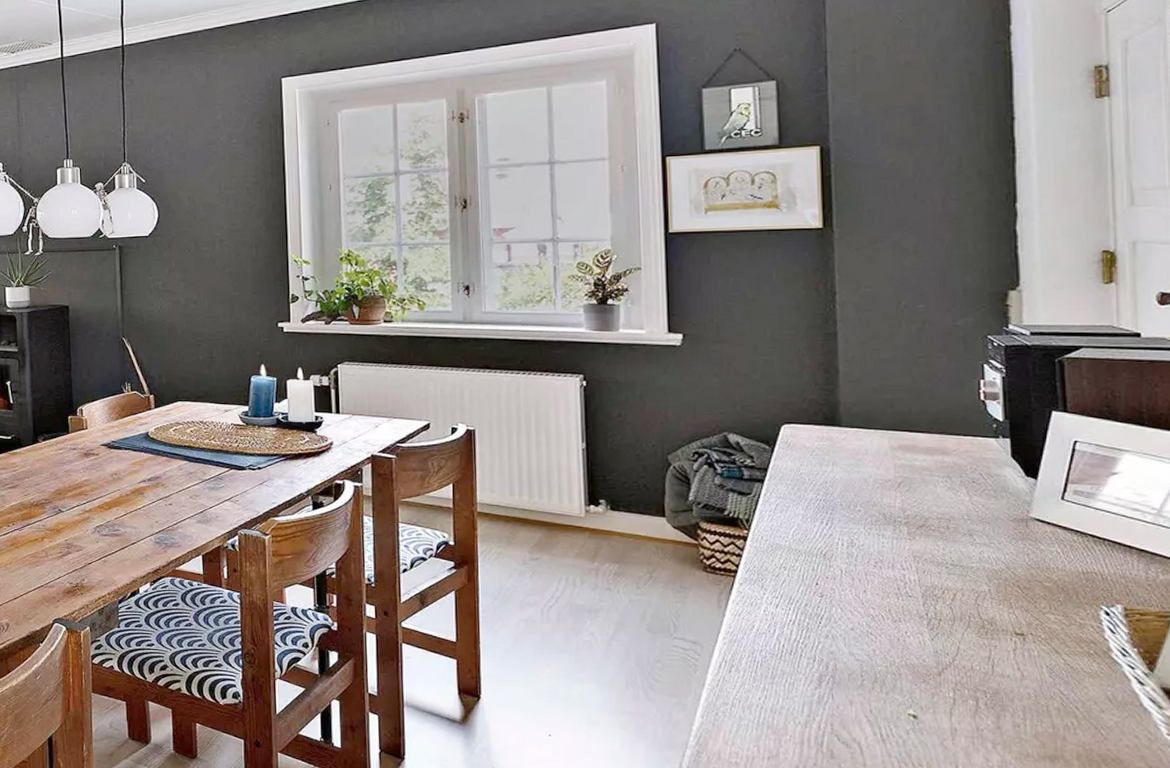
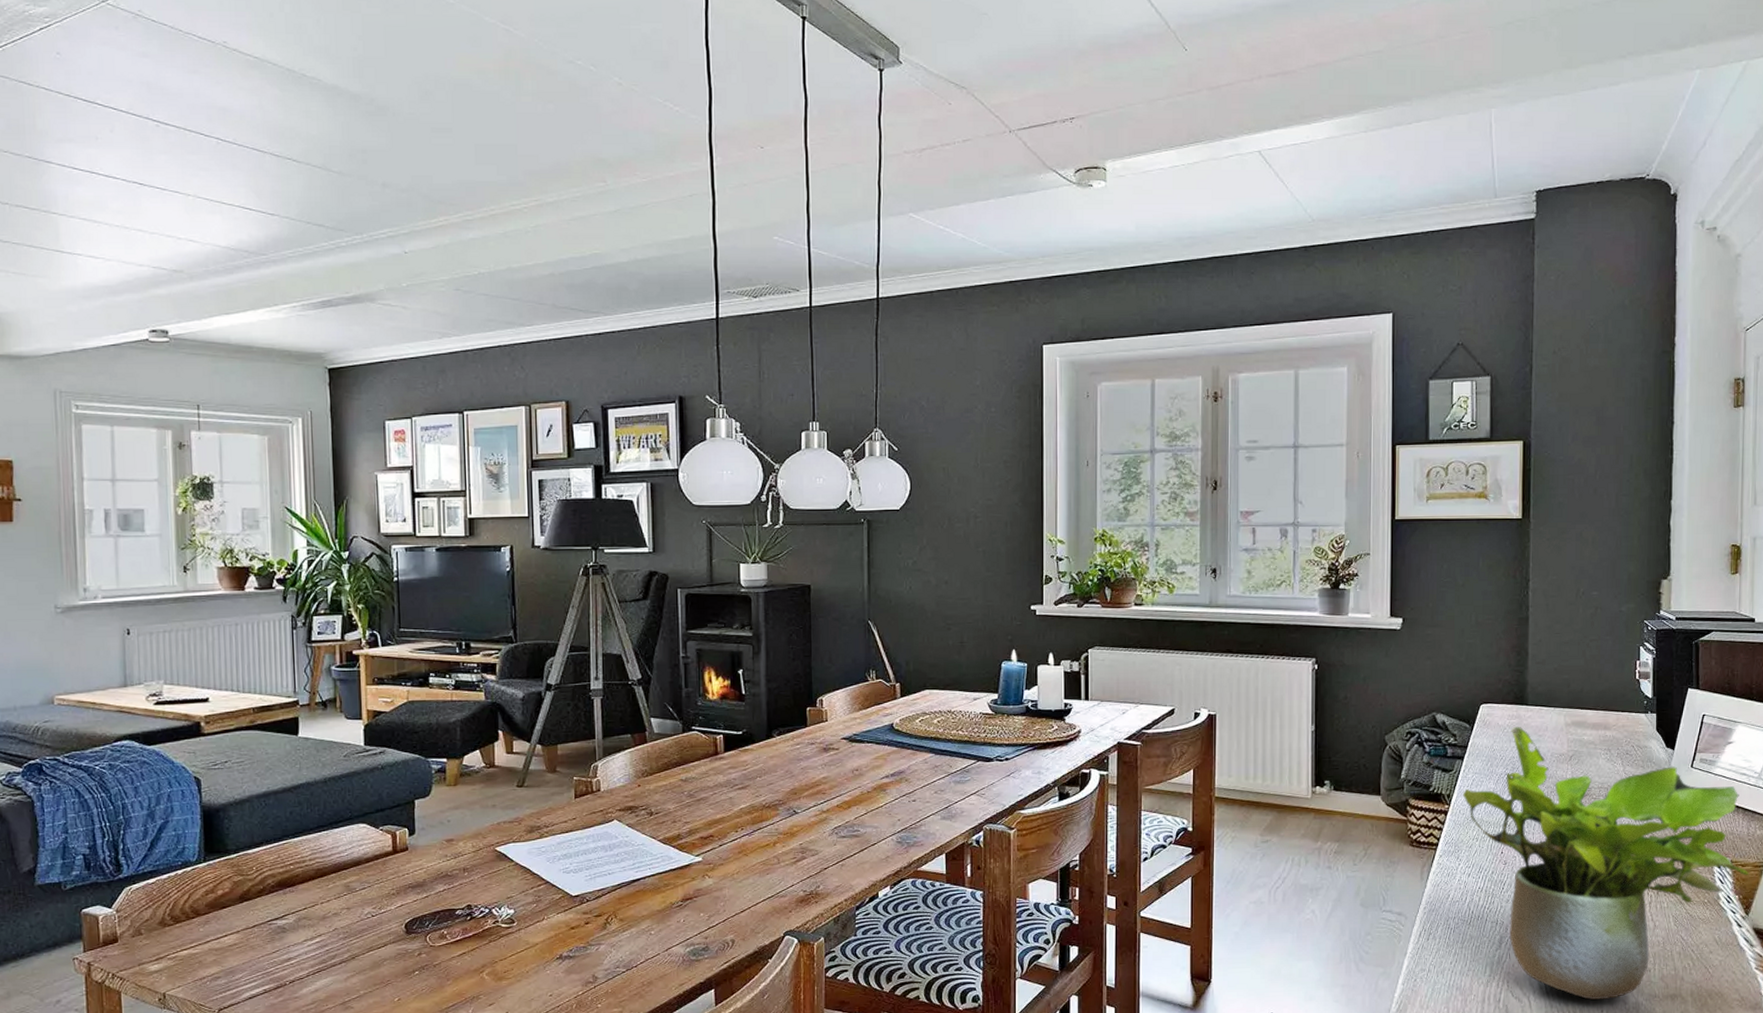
potted plant: none [765,449,1151,754] -> present [1463,726,1749,1000]

